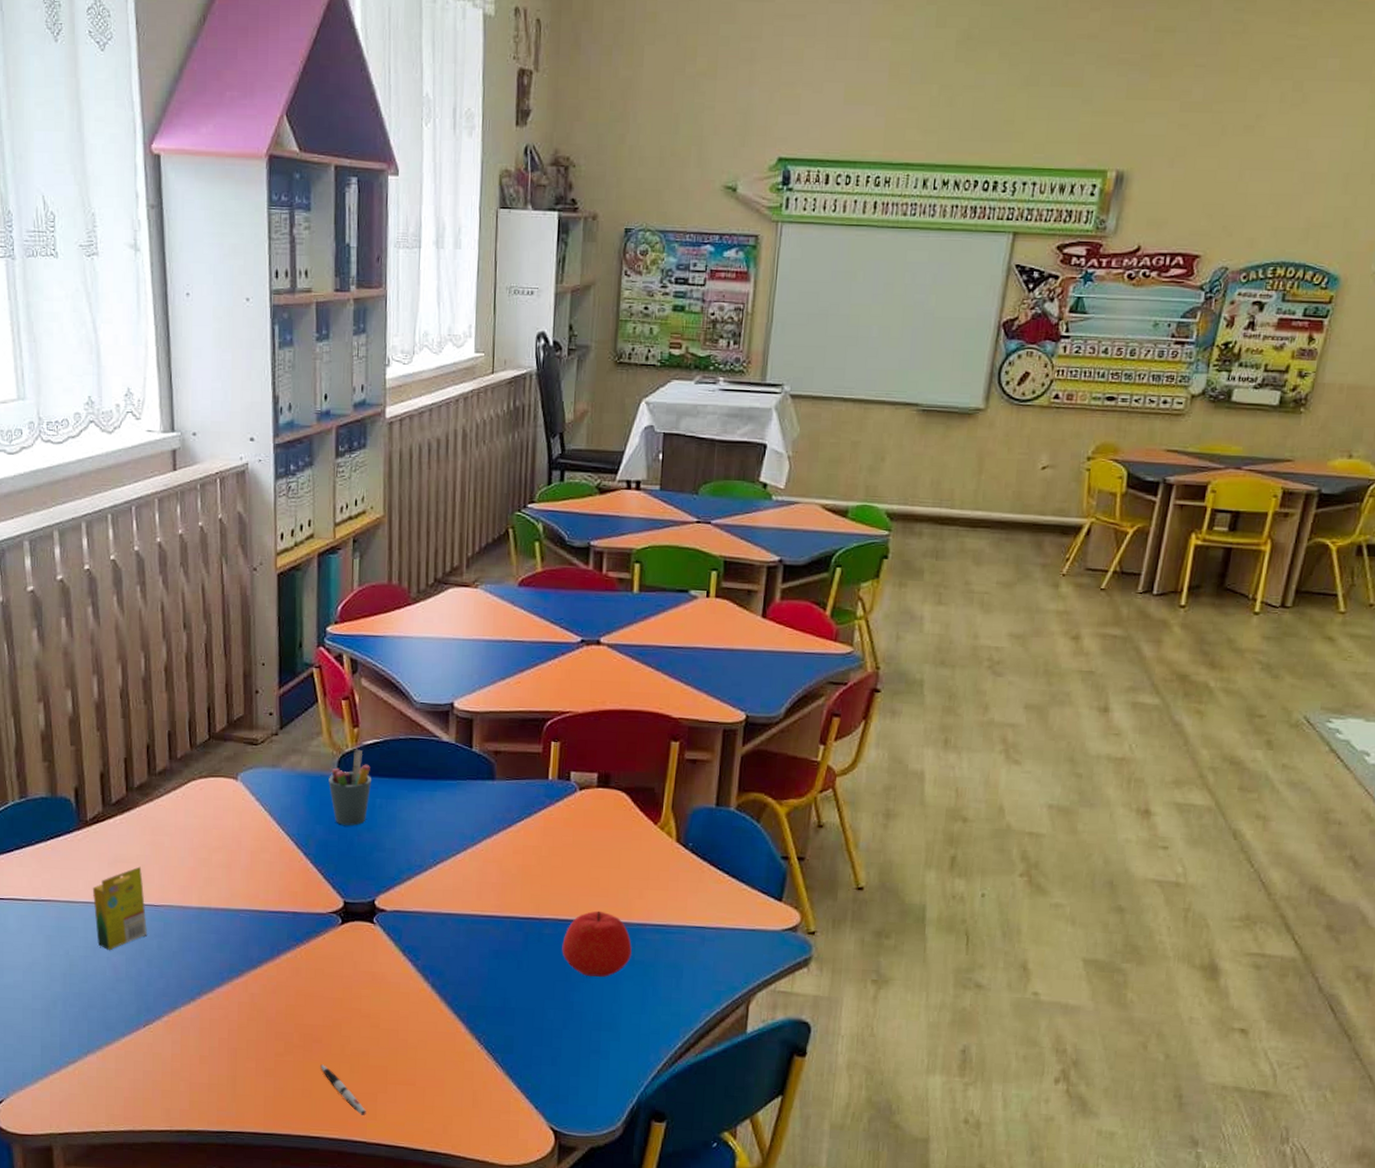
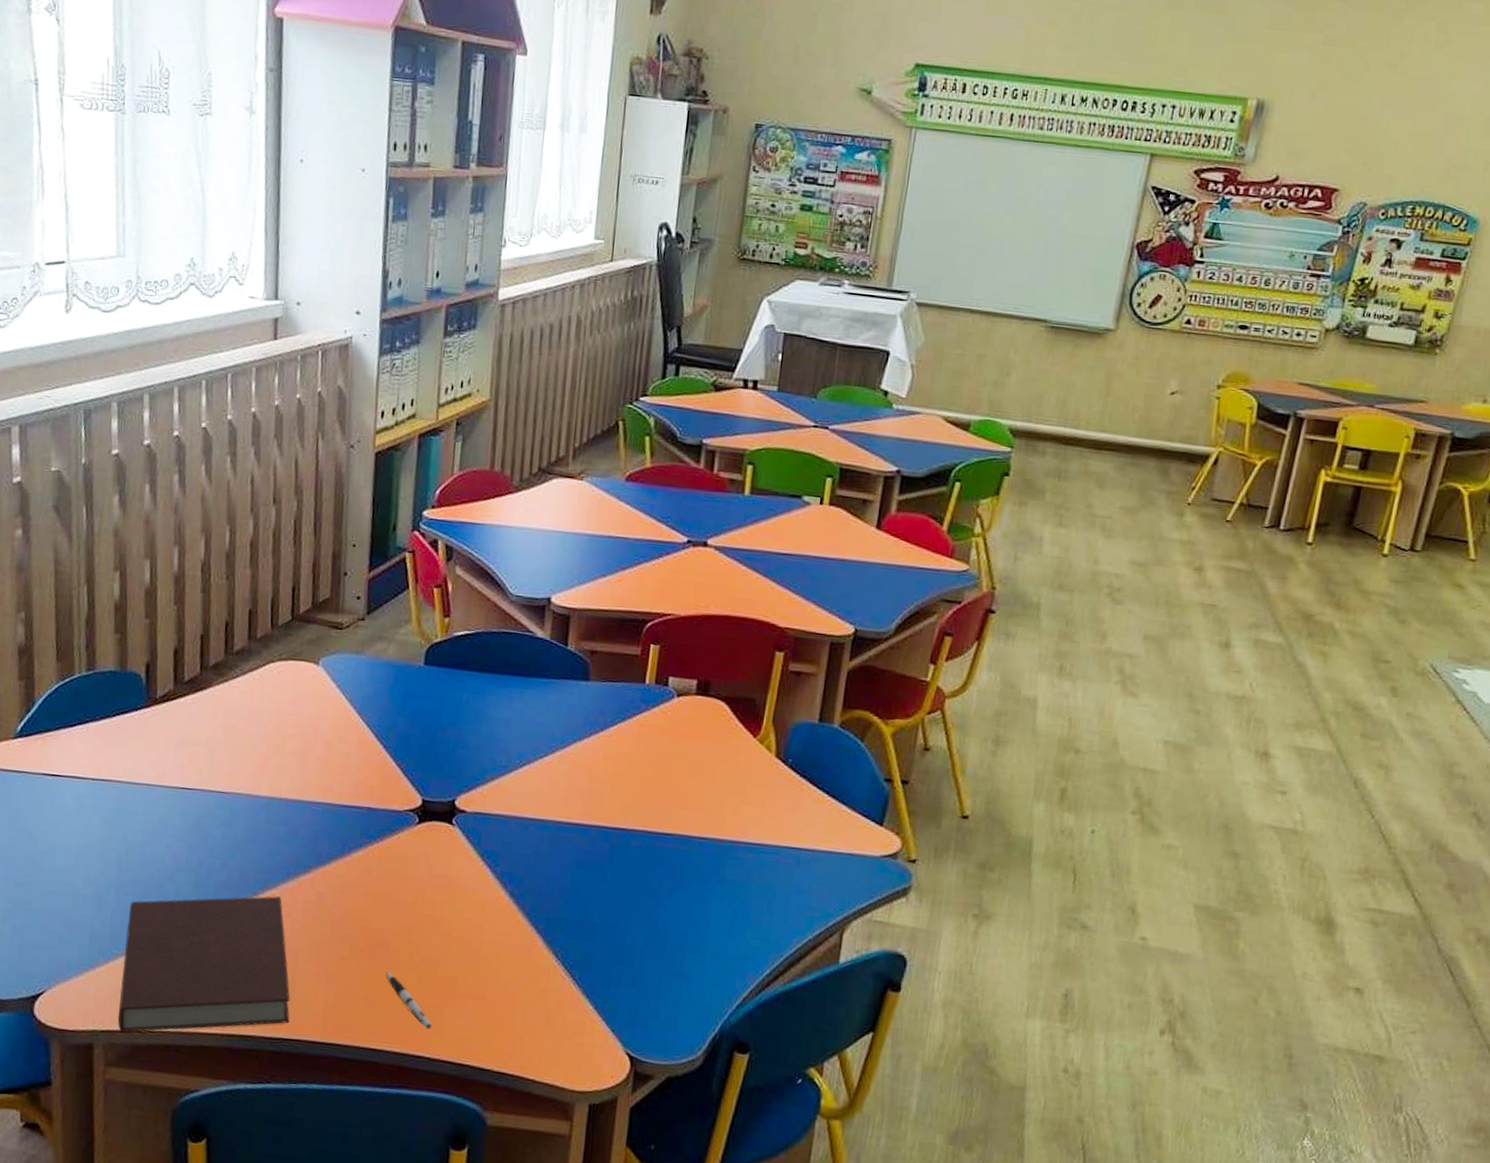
notebook: none [73,1000,233,1134] -> present [117,896,290,1033]
crayon box: present [92,866,147,951] -> none [156,750,212,838]
pen holder: present [328,749,371,826] -> none [414,639,460,720]
apple: present [562,910,632,977] -> none [649,824,723,896]

